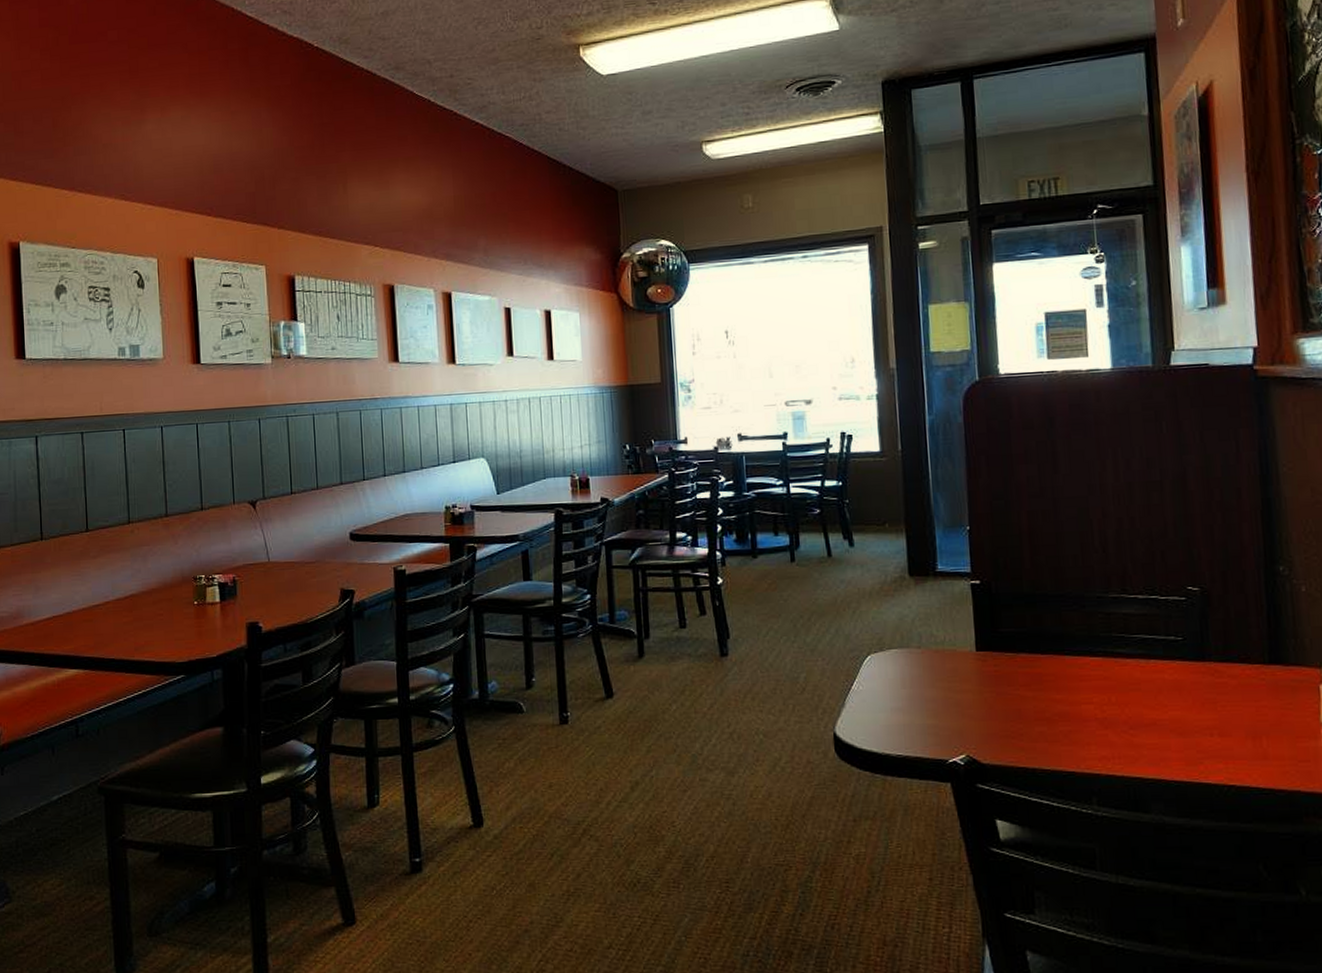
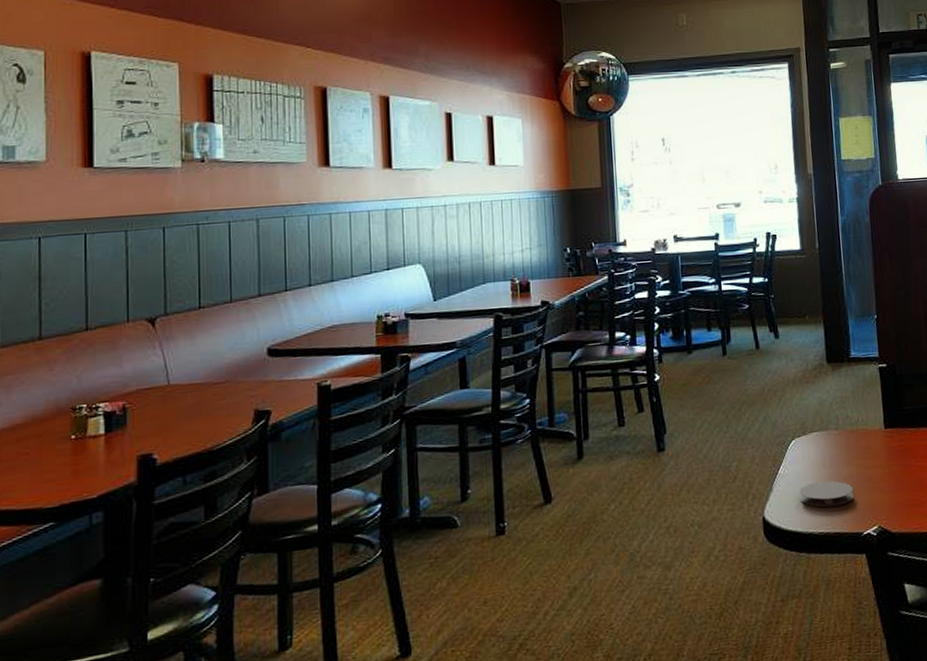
coaster: none [875,701,938,730] -> present [800,481,854,508]

